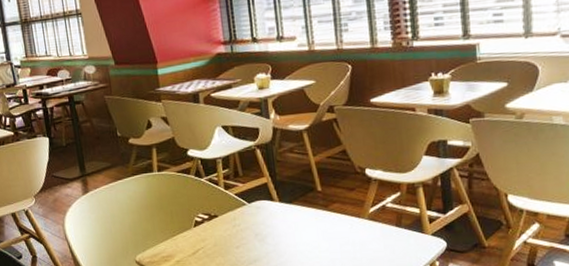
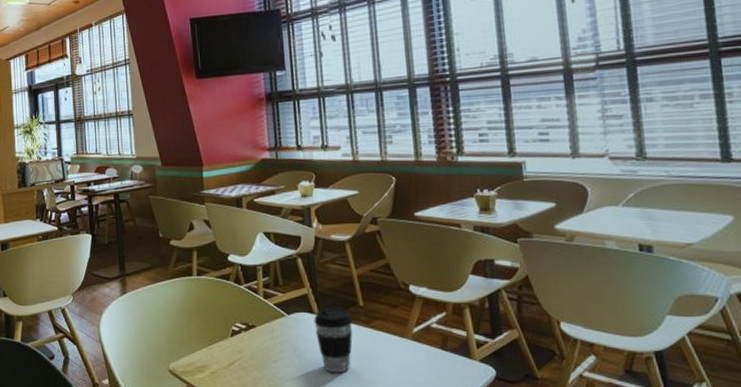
coffee cup: none [274,194,312,255] -> present [313,308,353,374]

